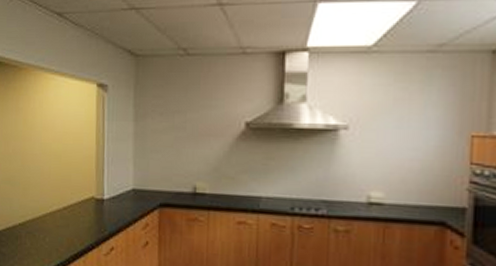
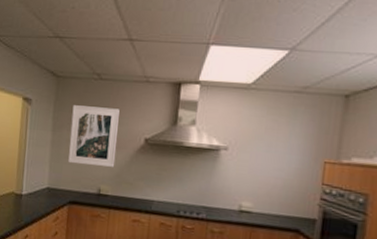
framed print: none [155,88,213,160] -> present [68,105,120,167]

